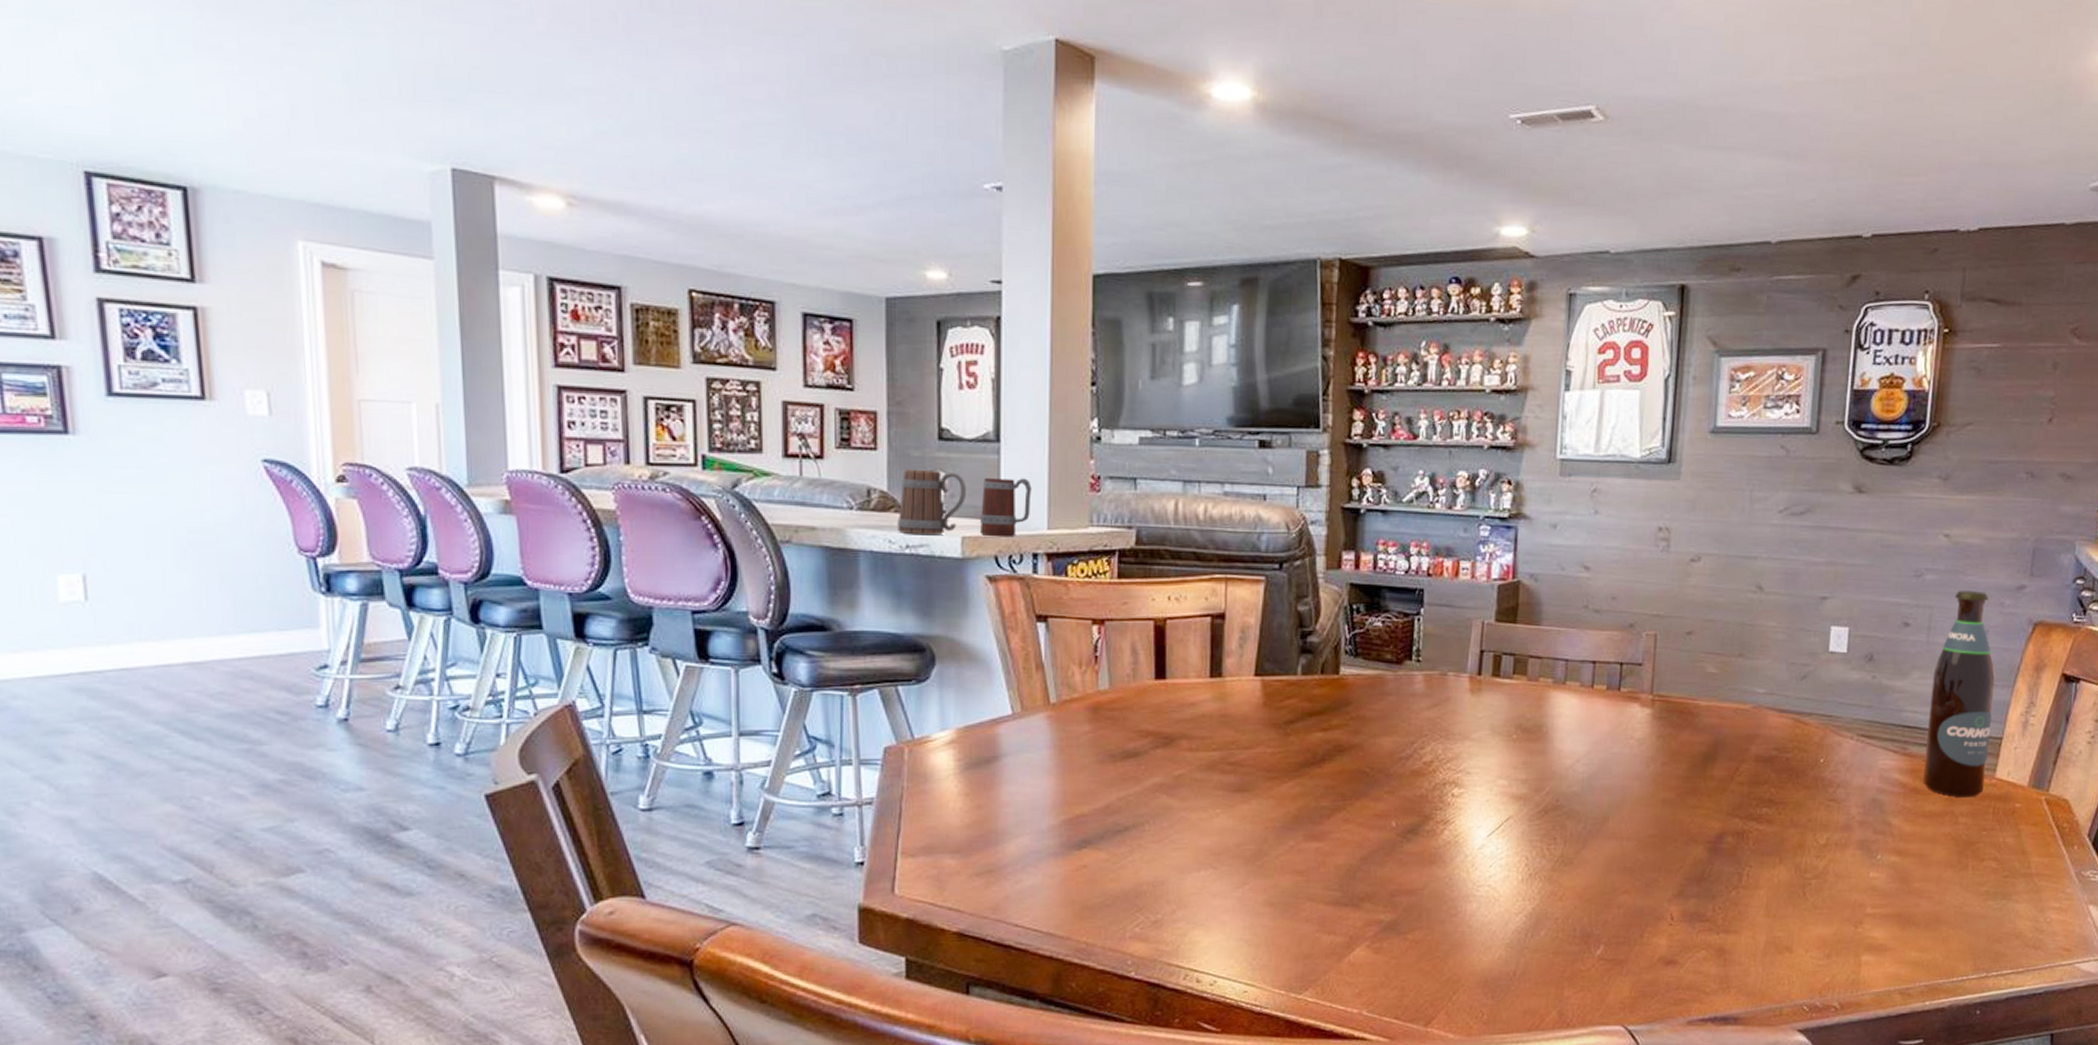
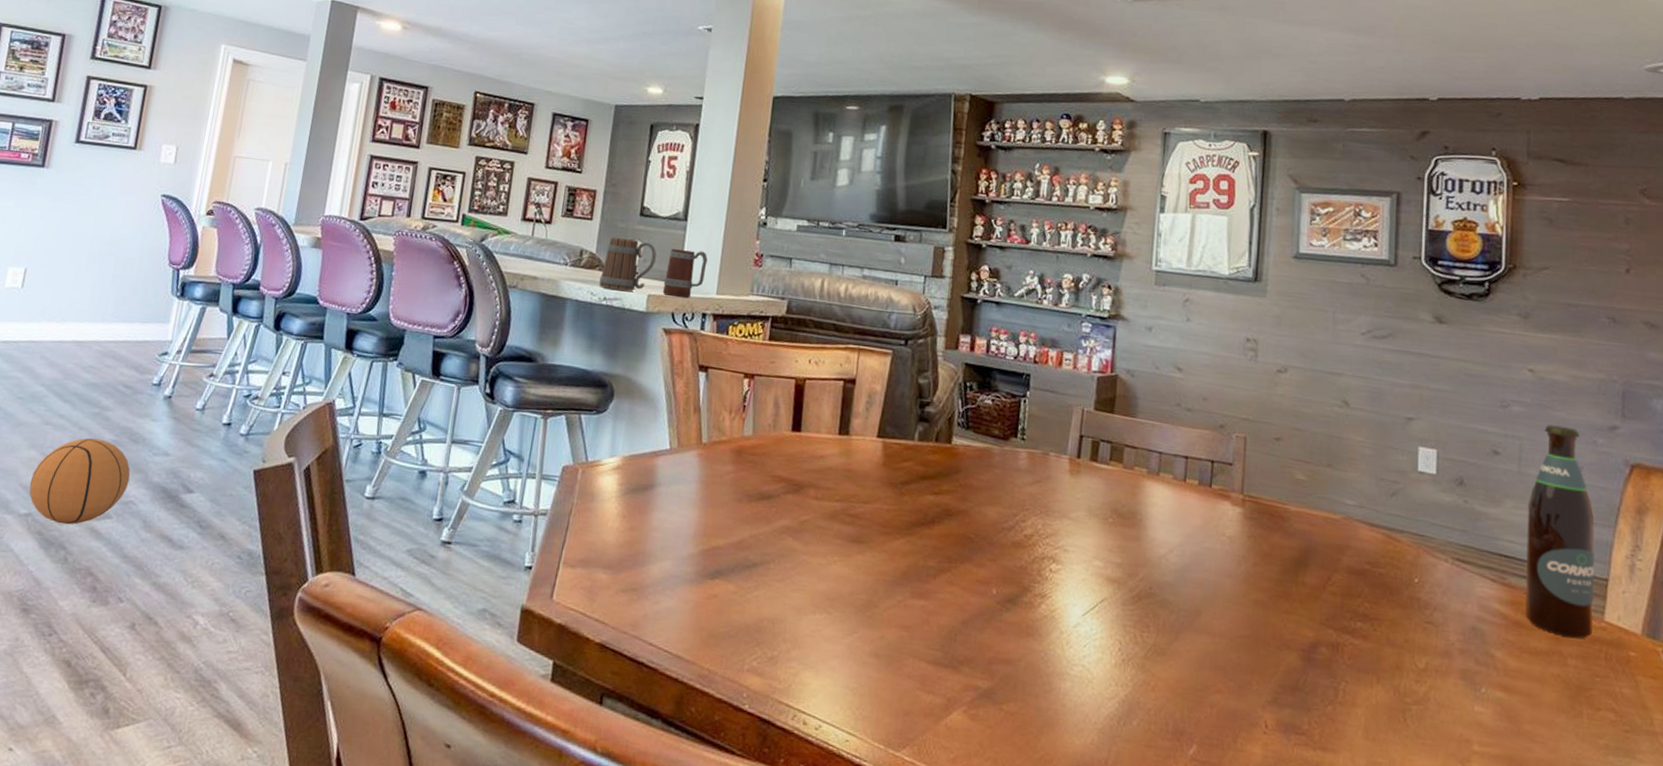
basketball: none [176,780,317,887] -> present [29,438,131,525]

